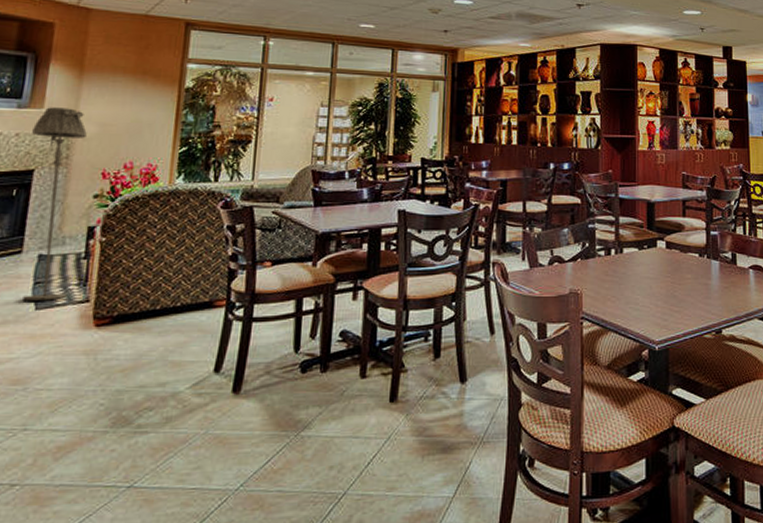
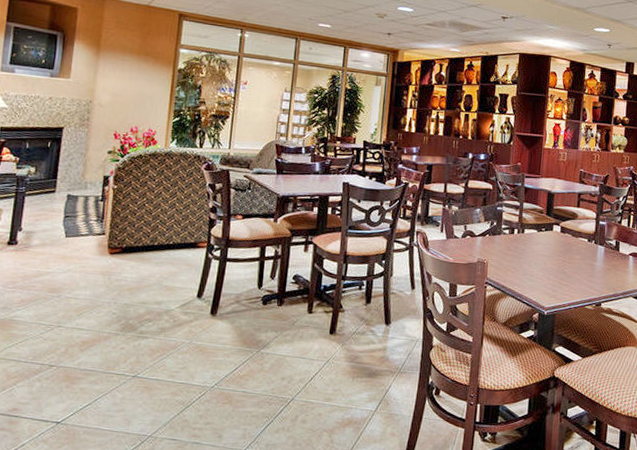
floor lamp: present [22,107,87,301] -> none [56,77,103,231]

